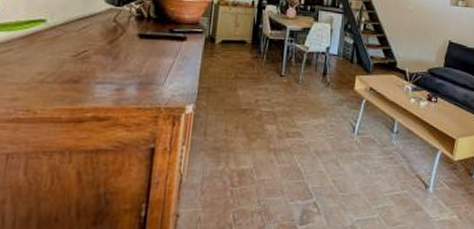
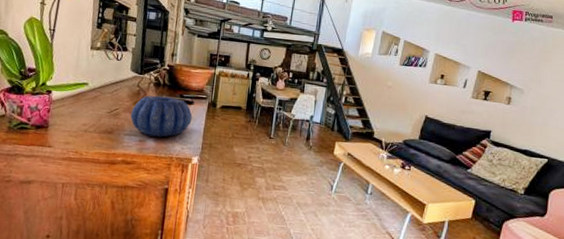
decorative bowl: none [104,32,186,84] -> present [130,95,193,138]

